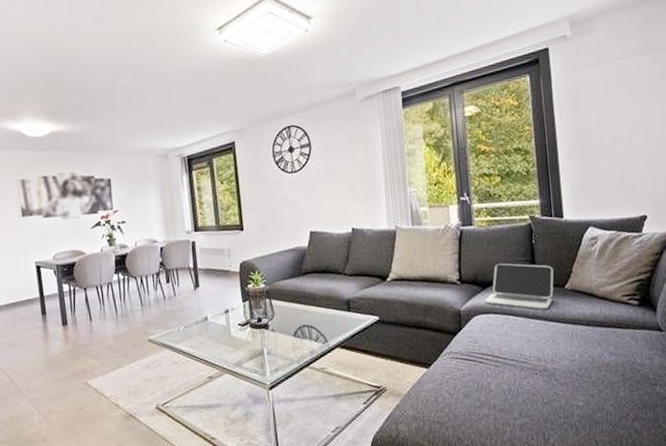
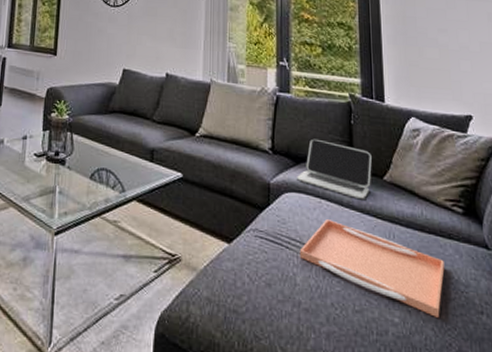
serving tray: none [491,332,623,396] -> present [299,219,445,318]

